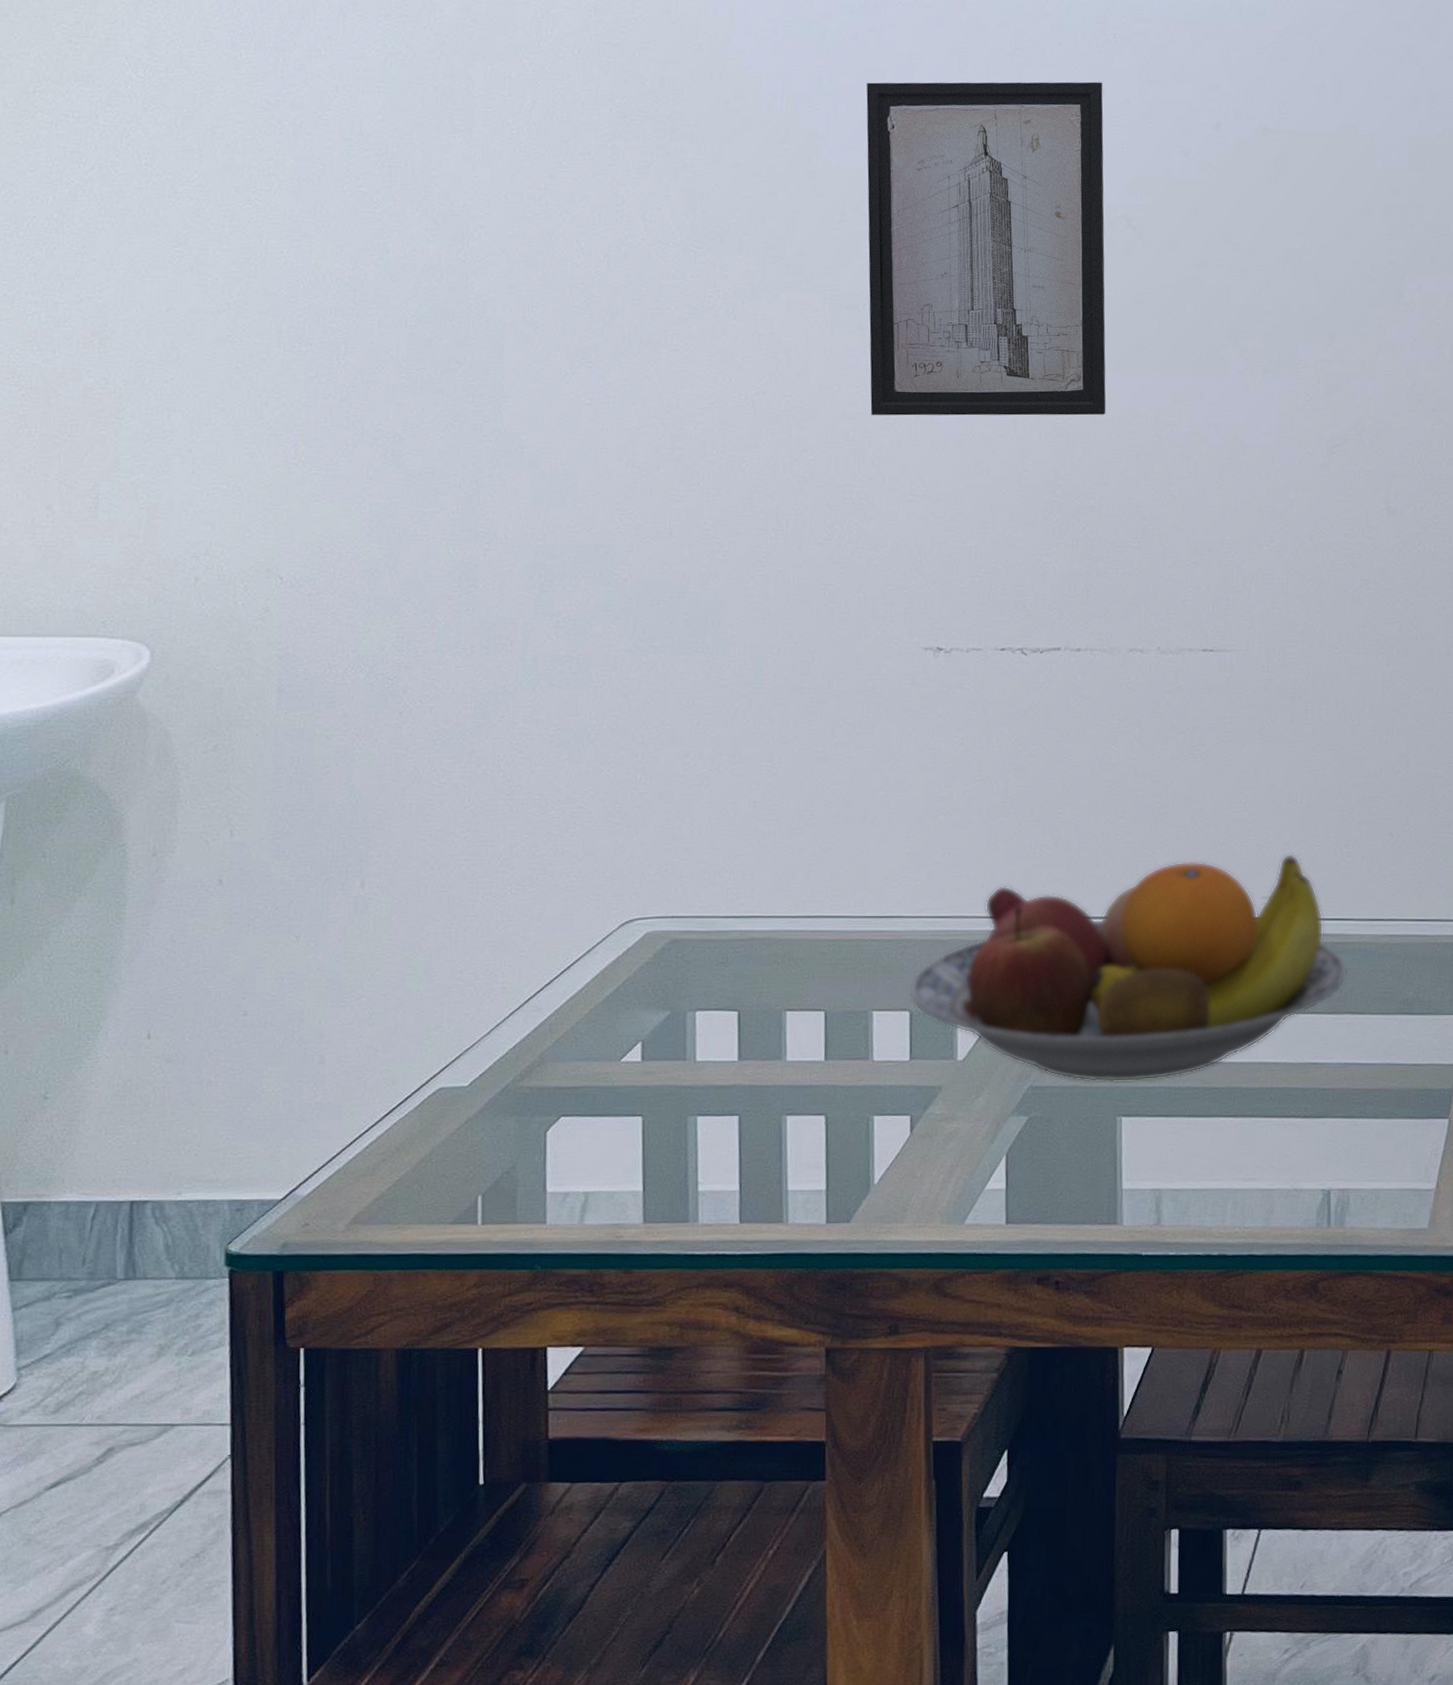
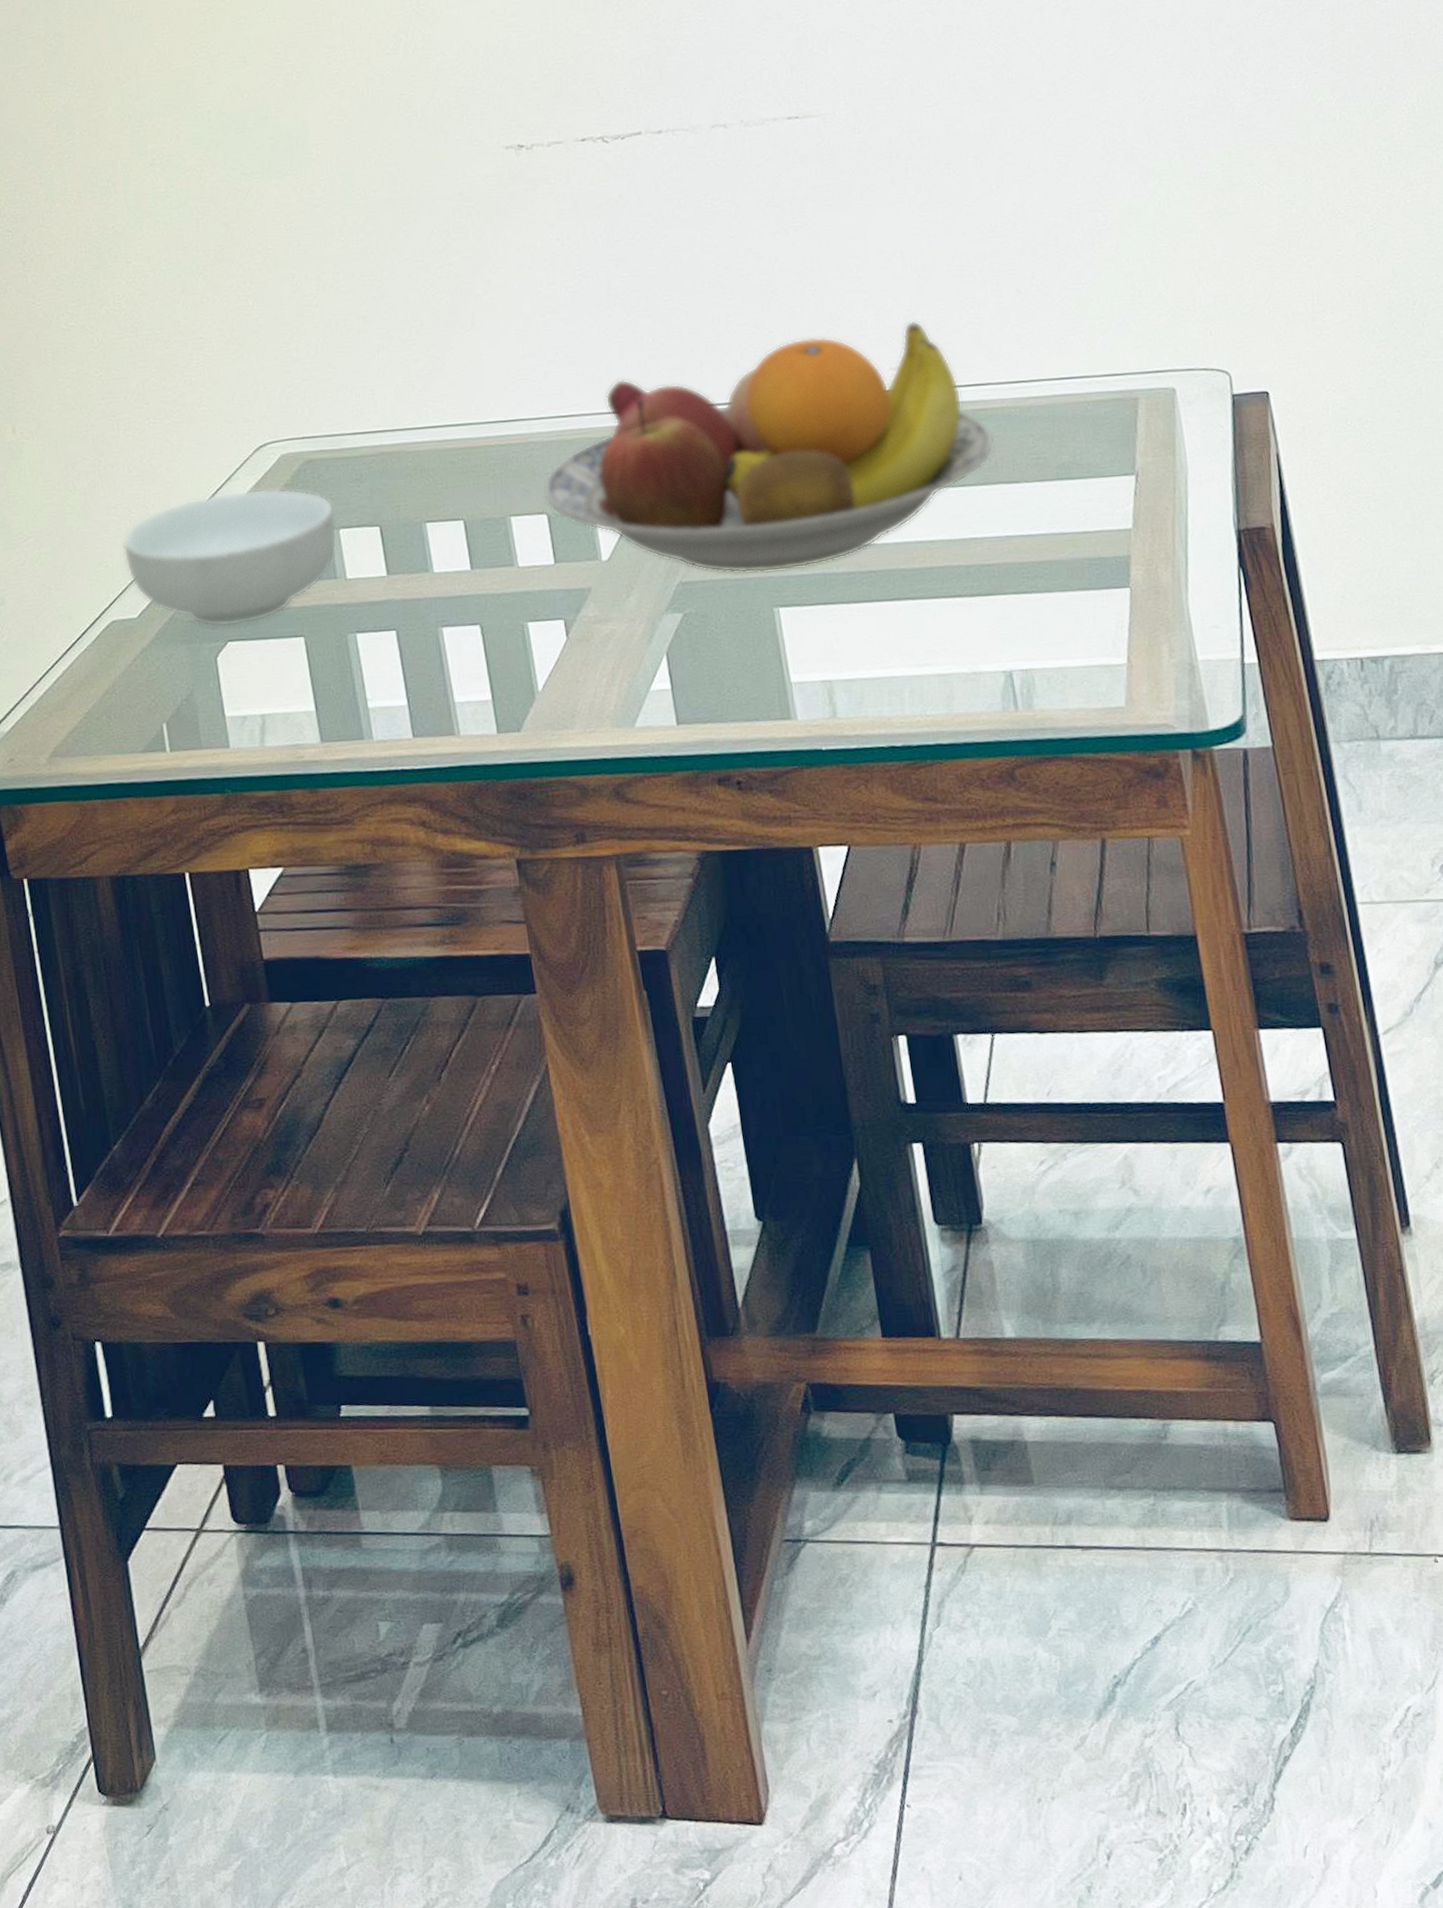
cereal bowl: none [463,965,694,1101] -> present [122,488,338,627]

